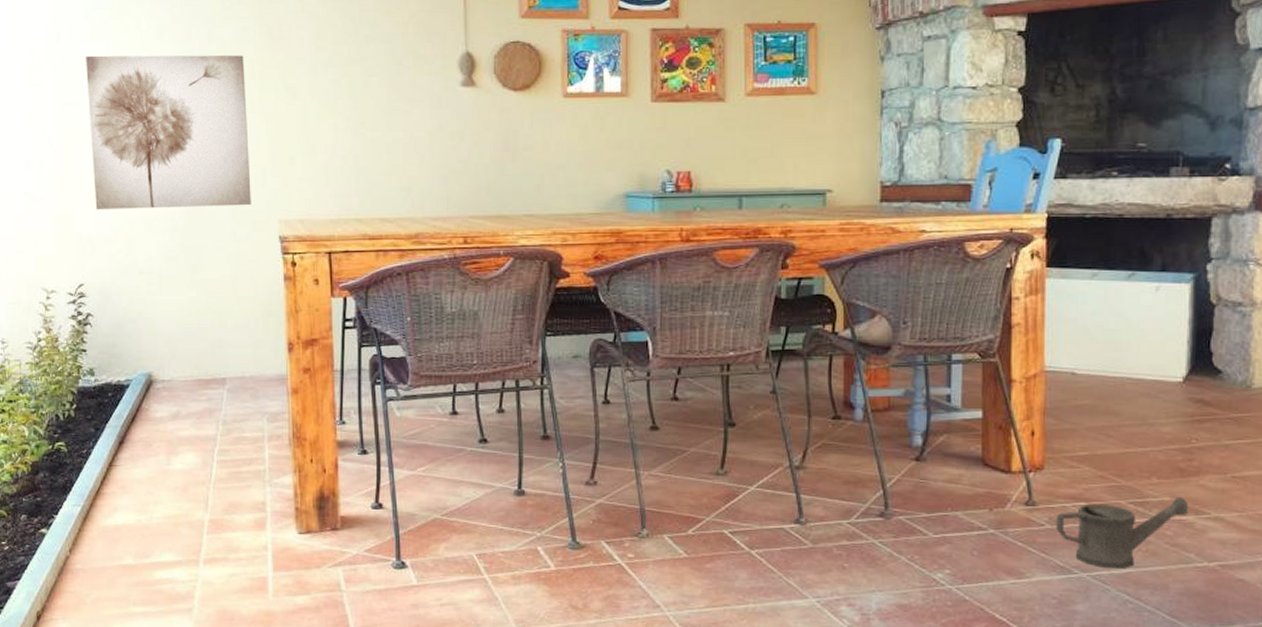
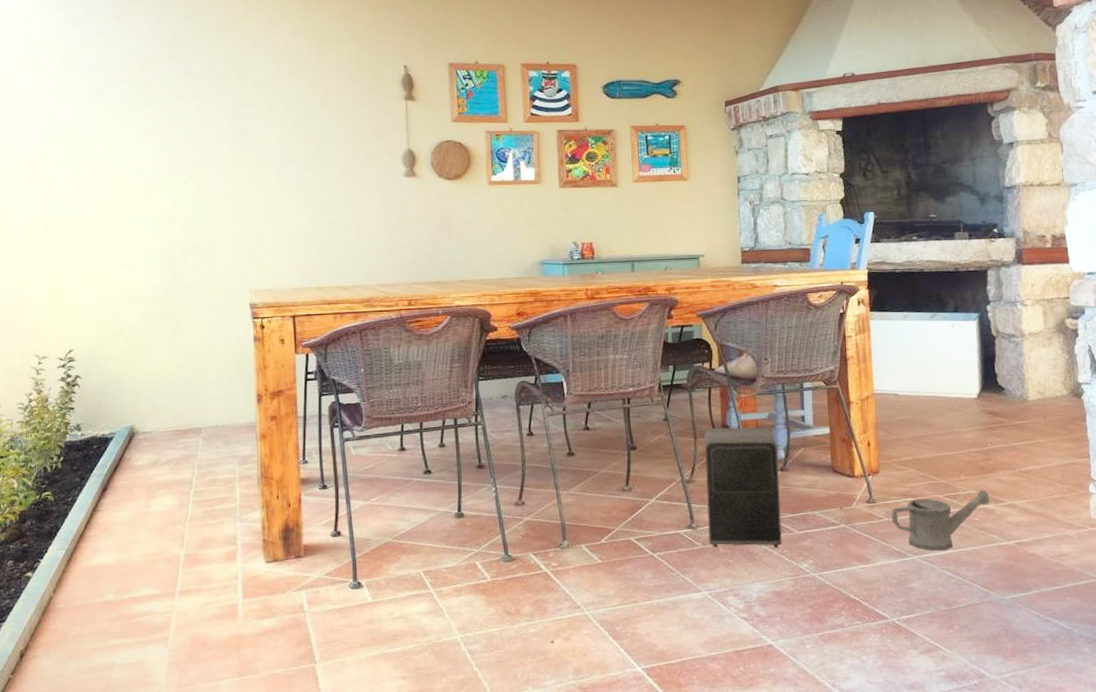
wall art: present [86,55,251,209] -> none [80,153,225,285]
speaker: none [821,404,913,553] -> present [704,427,782,548]

